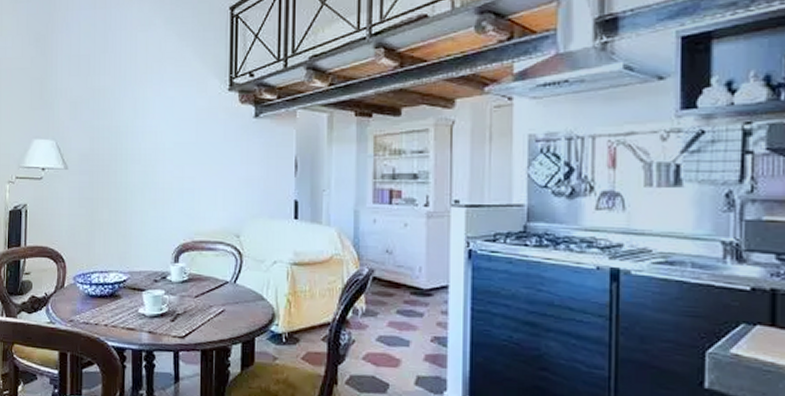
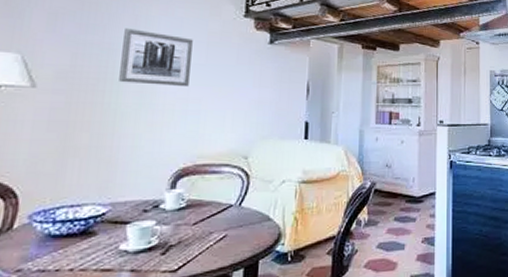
wall art: none [126,111,183,165] -> present [119,28,193,86]

